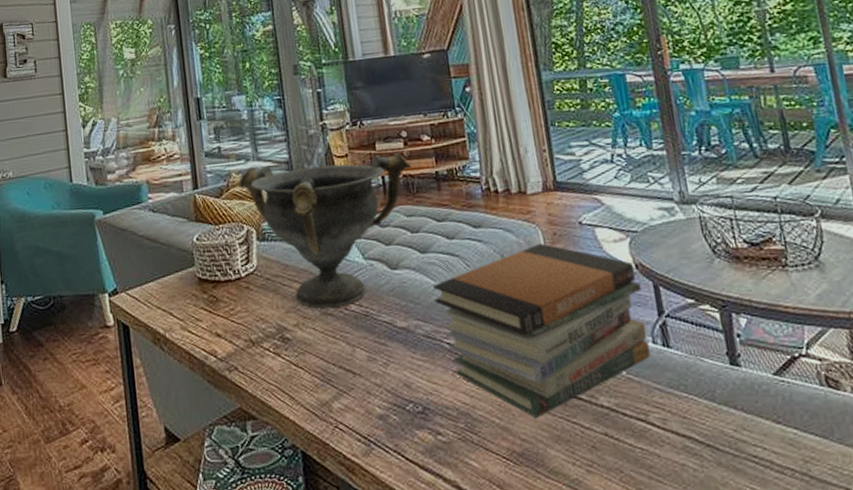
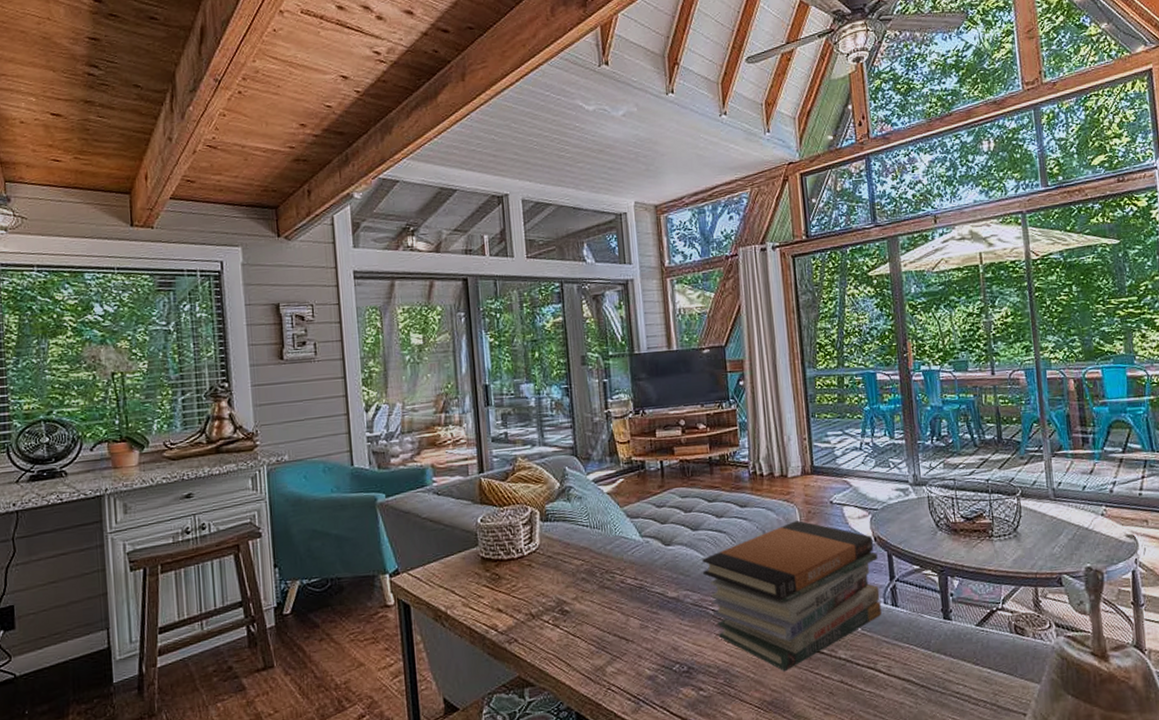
decorative bowl: present [238,153,411,309] -> none [524,440,688,583]

